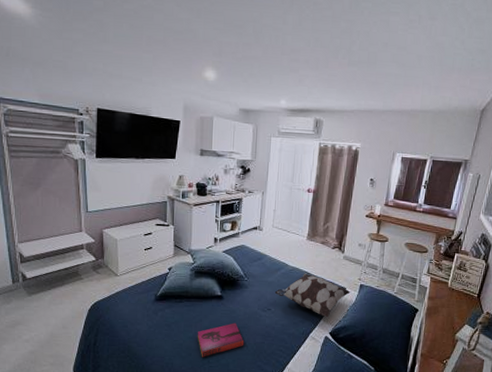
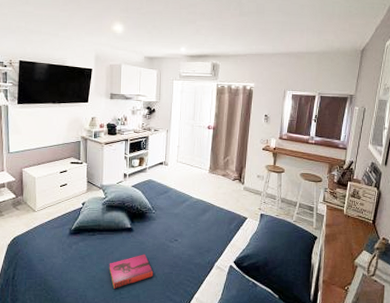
decorative pillow: present [274,274,351,318] -> none [181,205,252,247]

